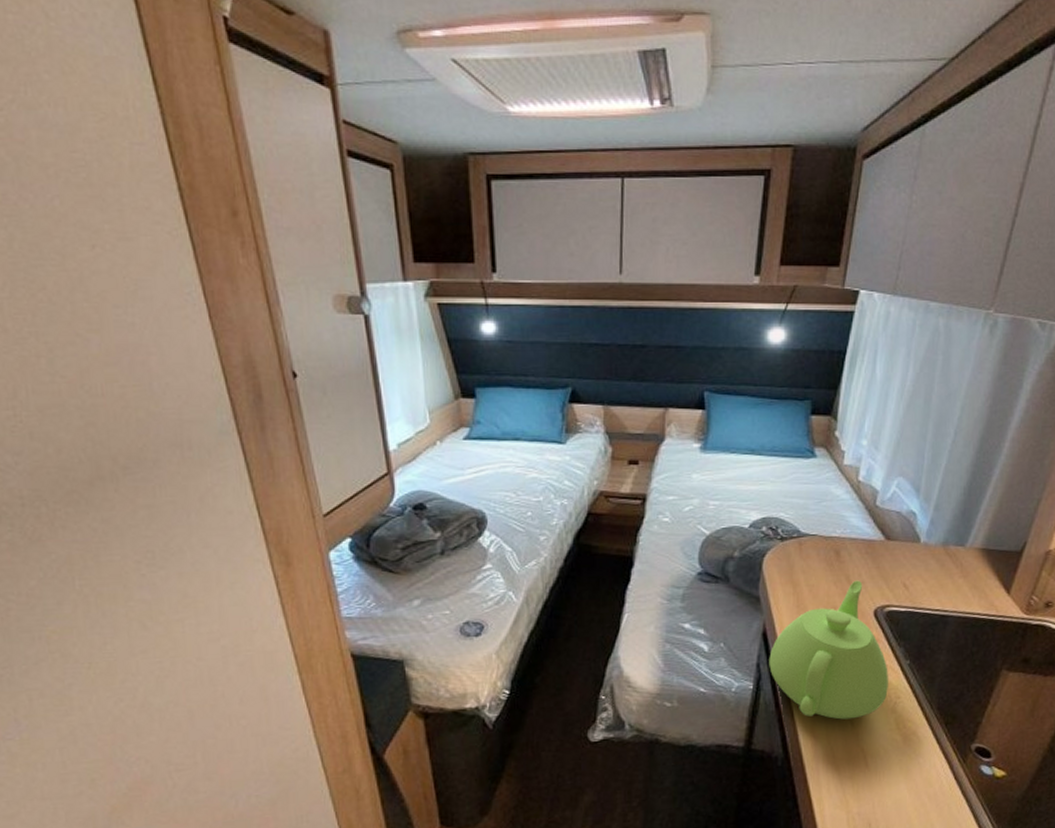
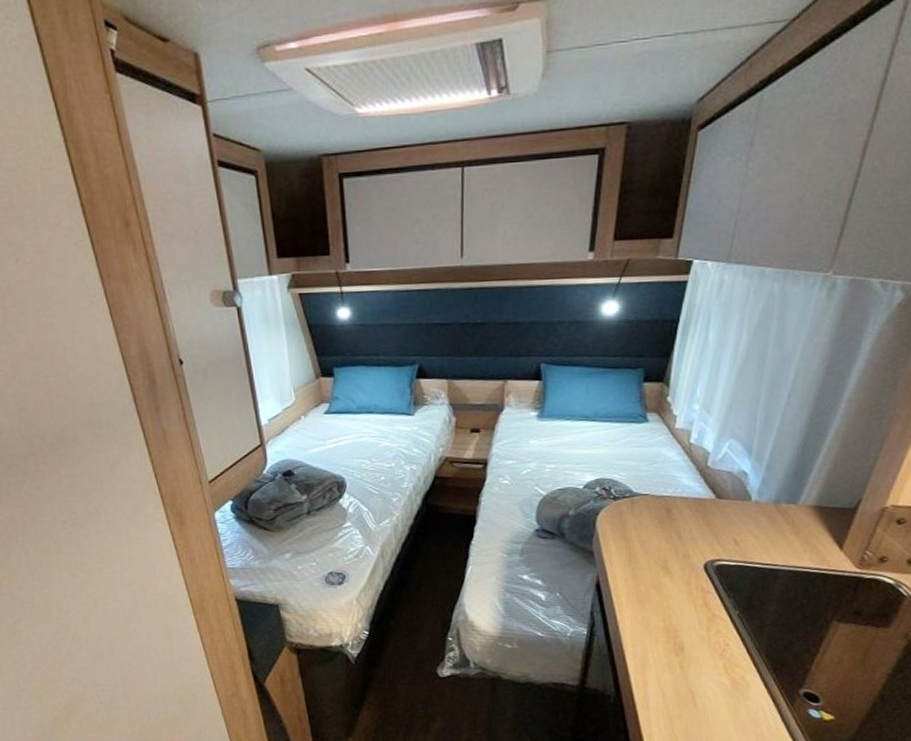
teapot: present [769,580,888,720] -> none [602,536,718,664]

